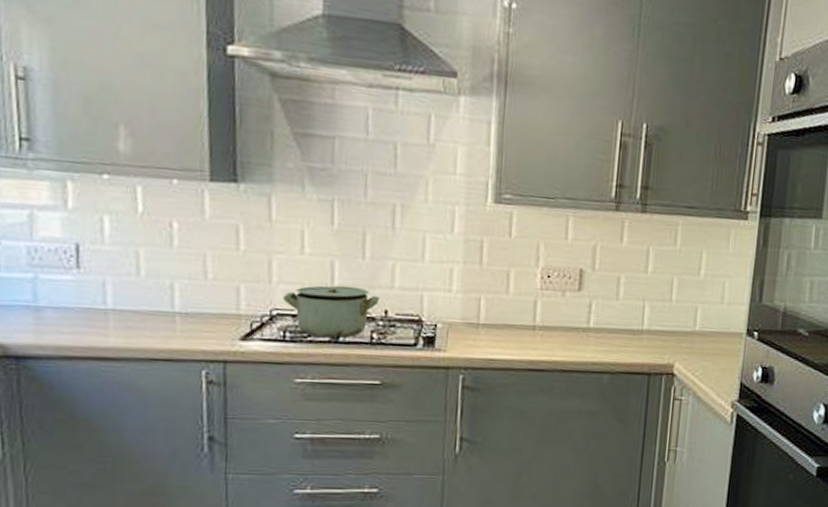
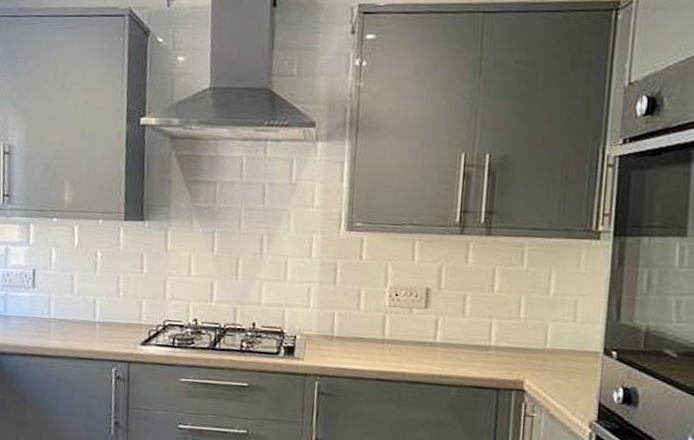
cooking pot: present [282,285,380,338] -> none [173,301,249,345]

